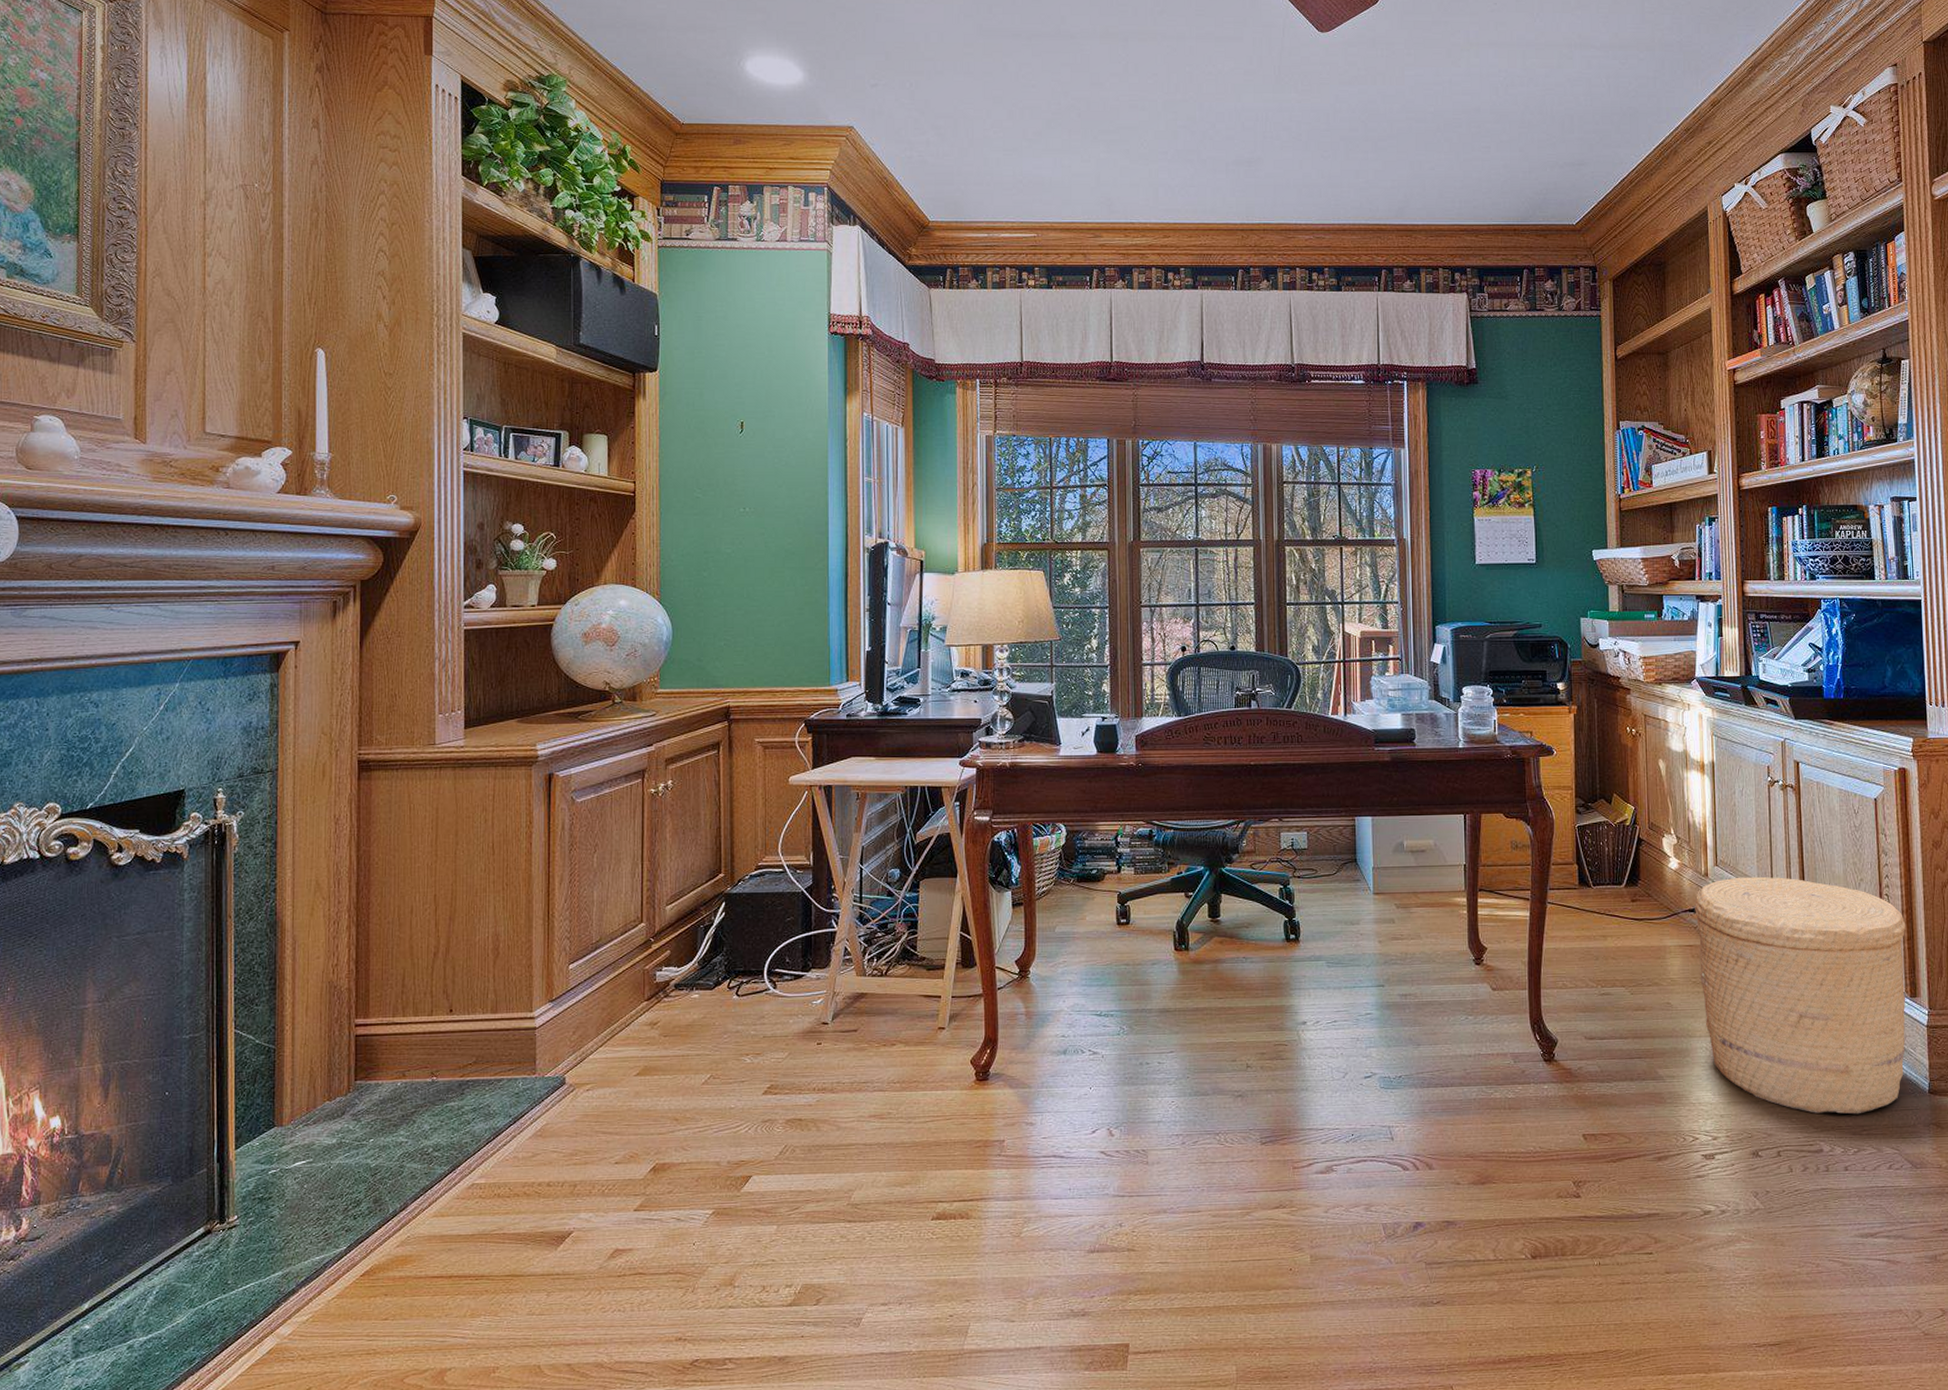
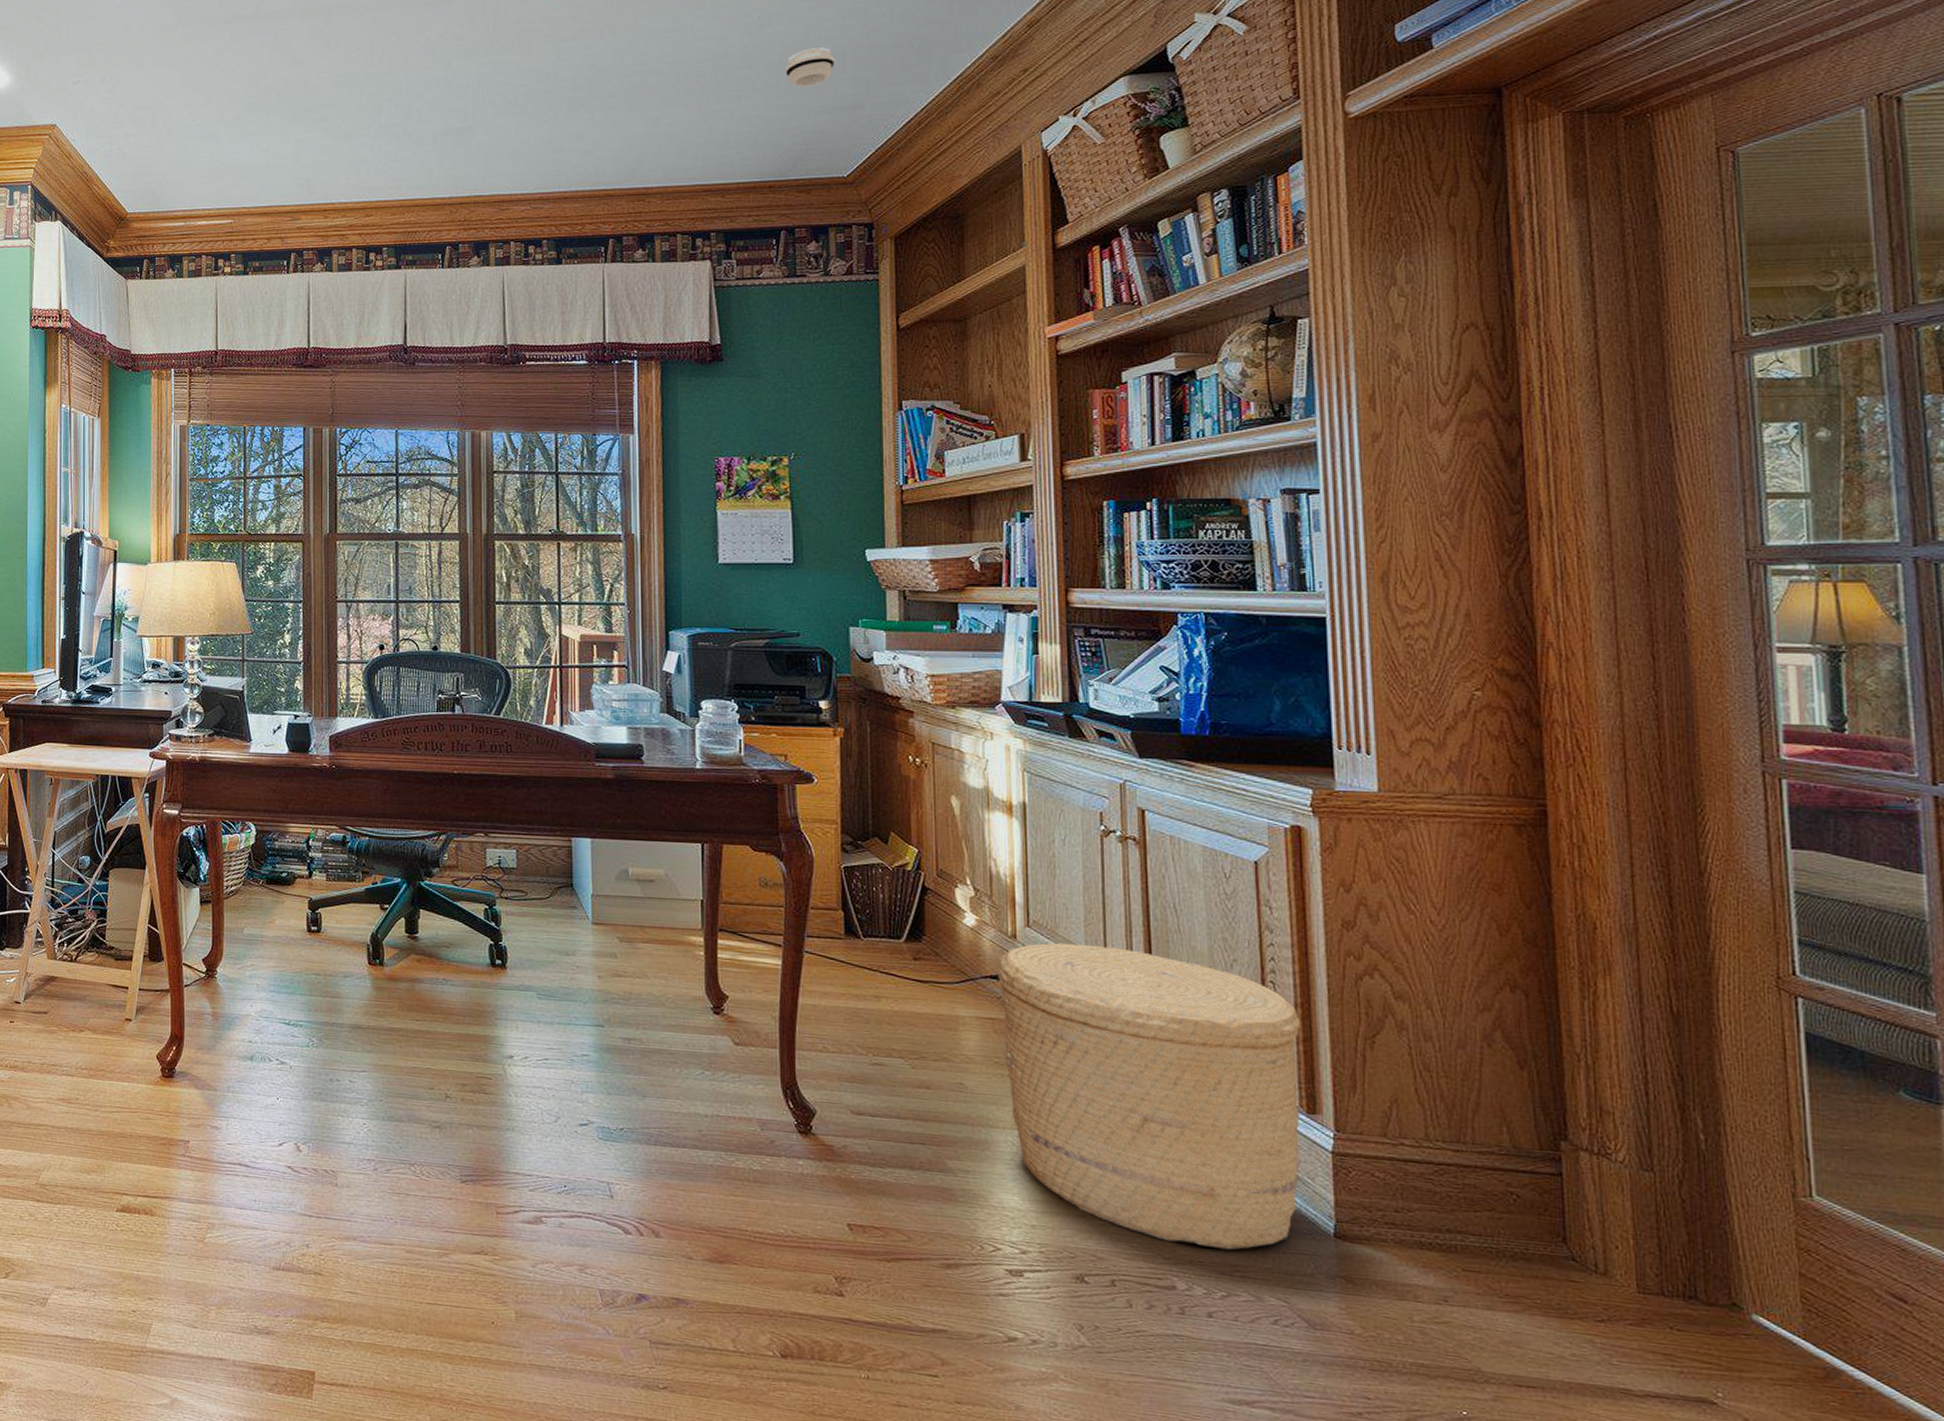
smoke detector: none [1526,109,1566,143] -> present [786,47,836,87]

